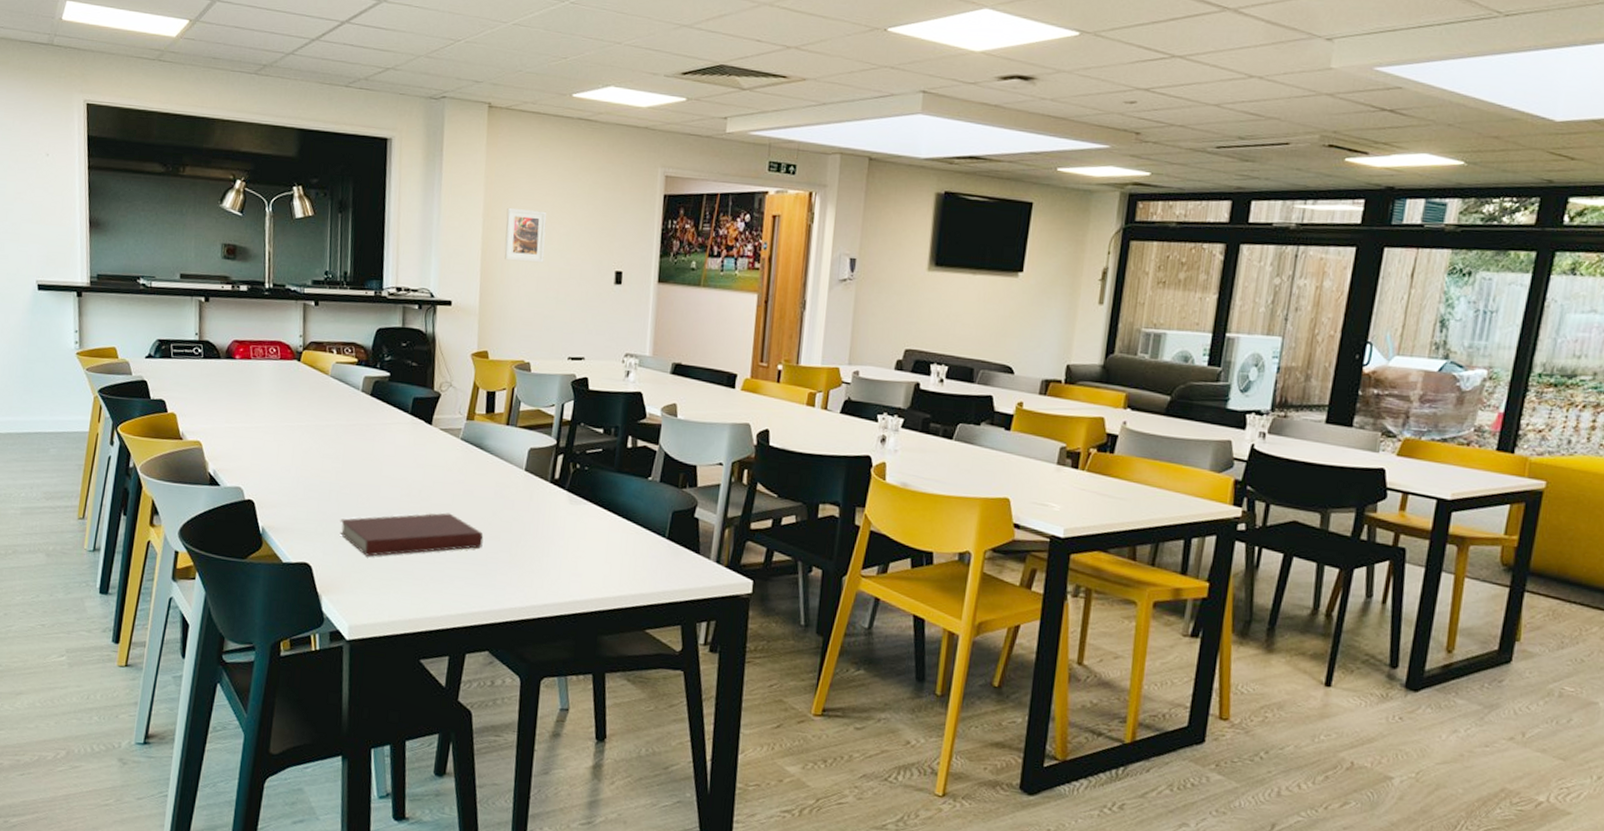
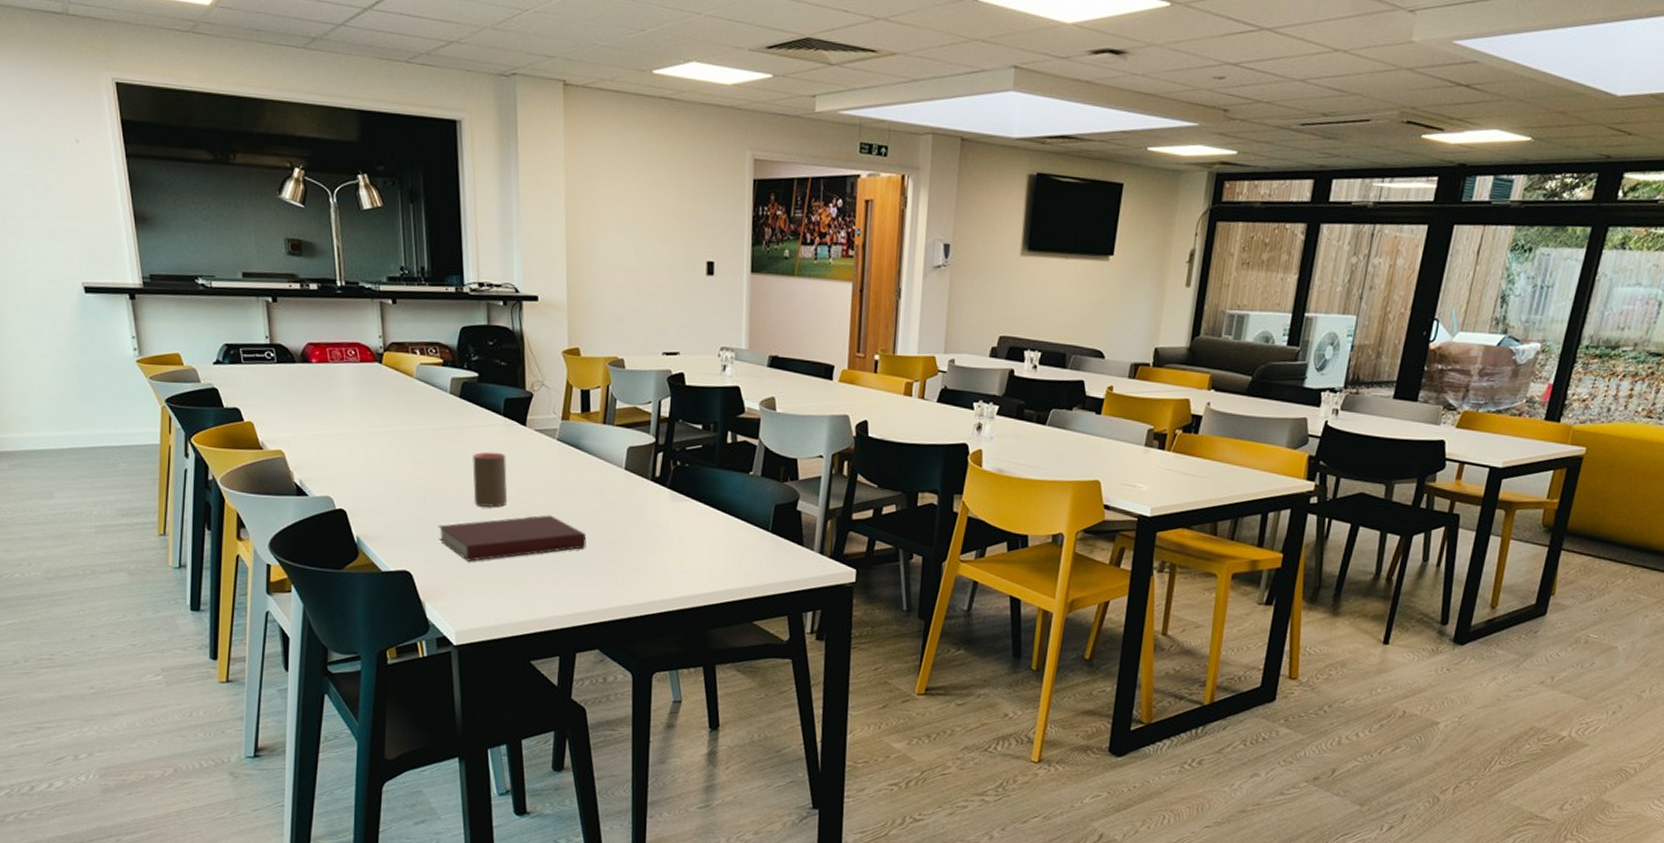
cup: none [377,449,411,504] -> present [472,451,508,507]
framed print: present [504,207,547,263] -> none [590,195,633,254]

